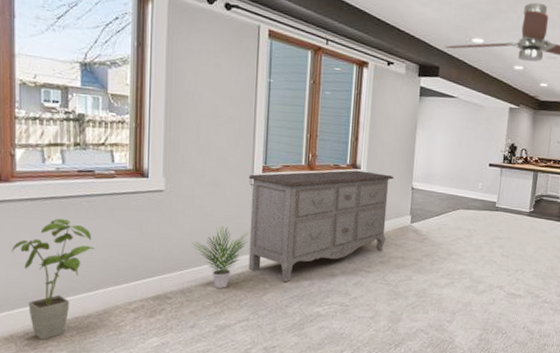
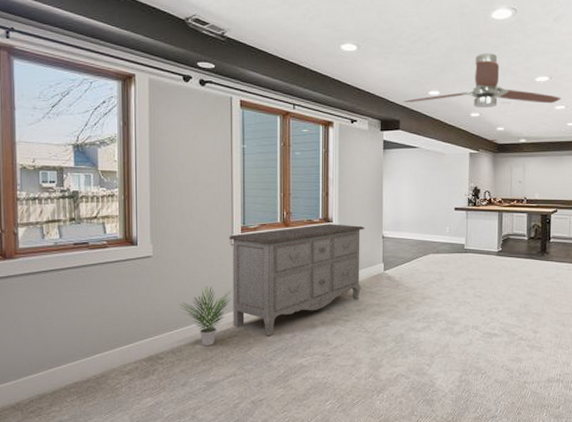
house plant: present [11,219,95,341] -> none [16,290,91,407]

